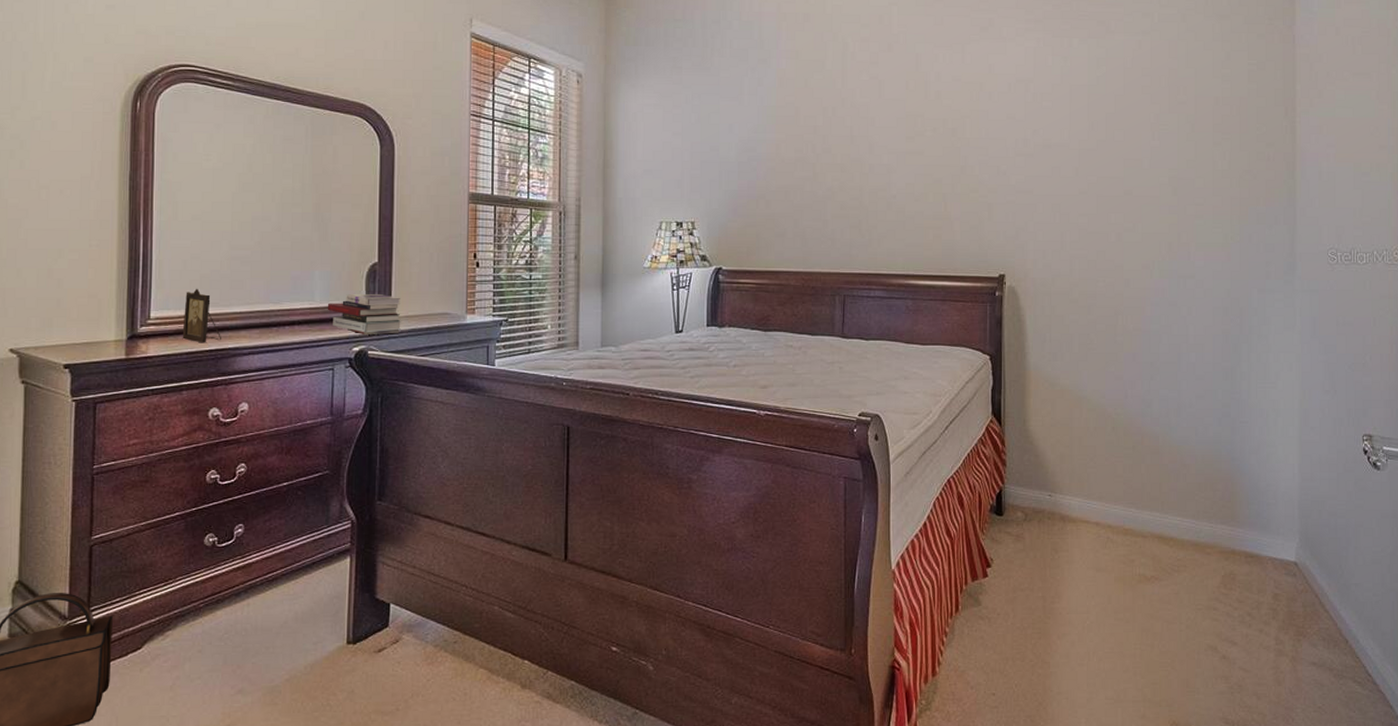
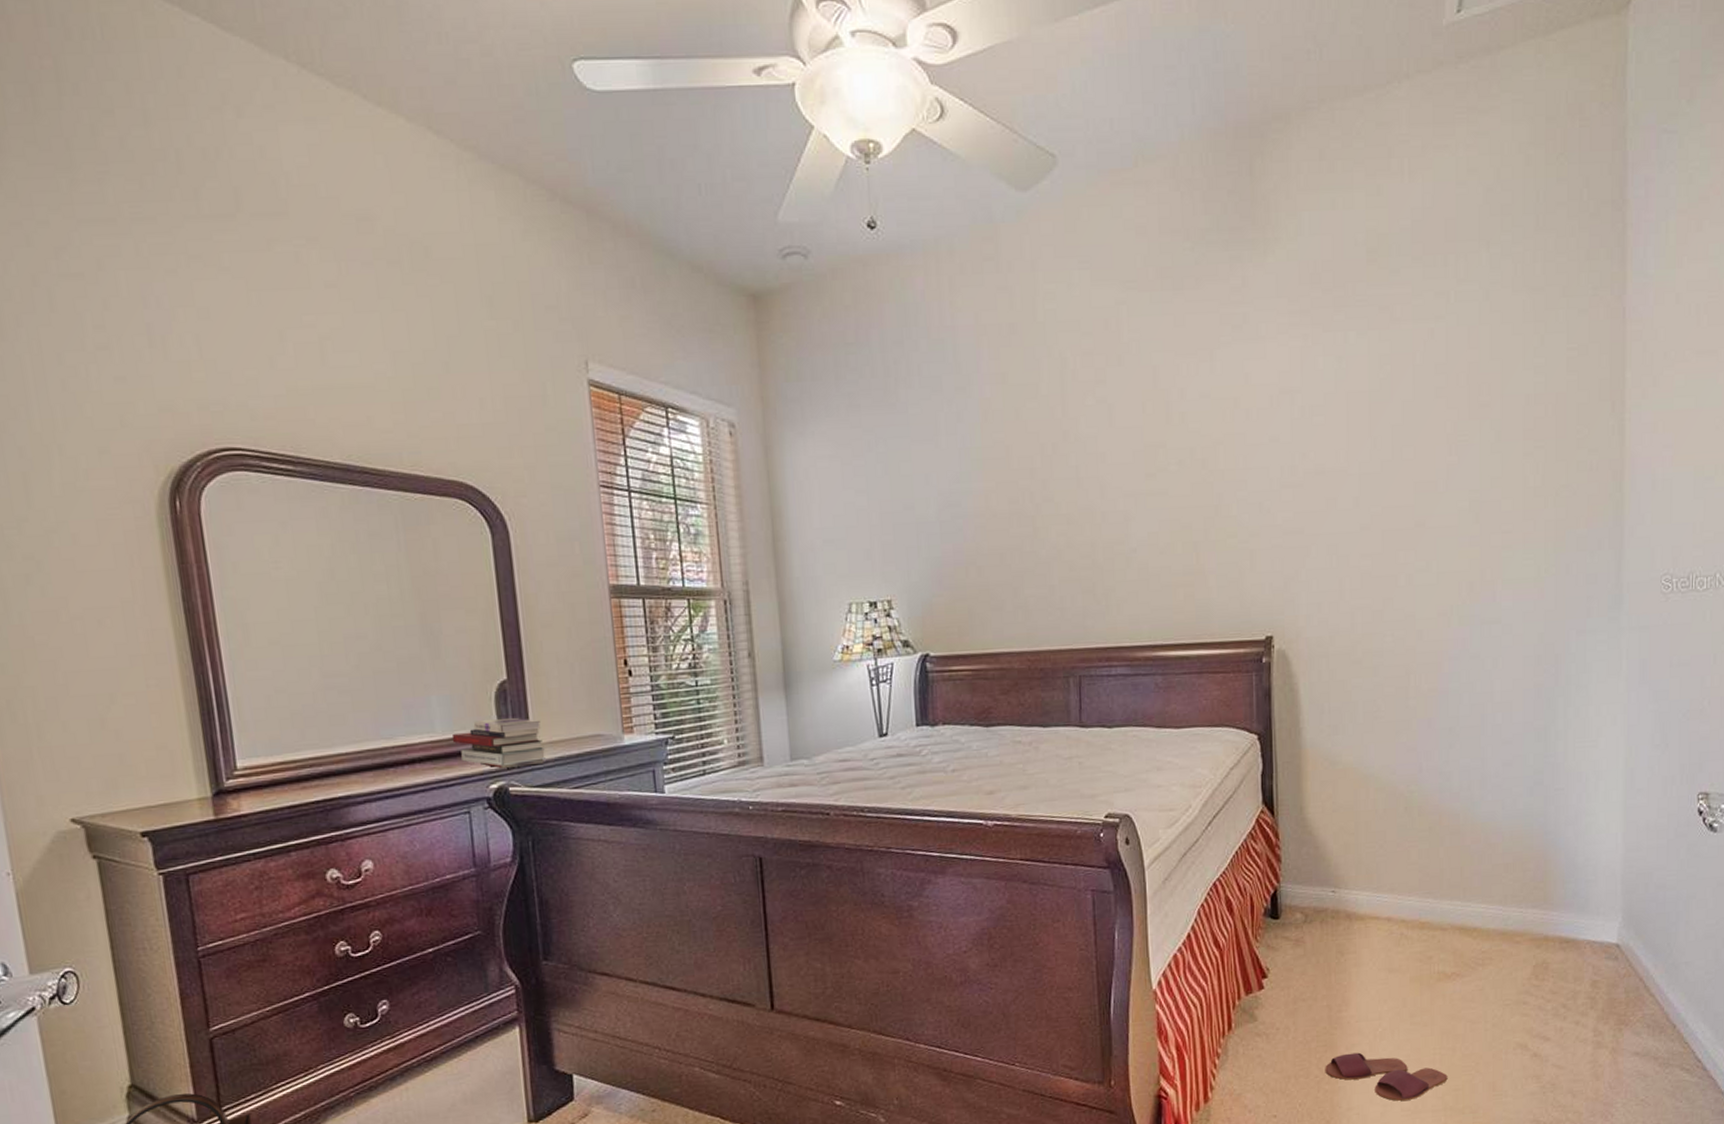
photo frame: present [182,288,222,343] -> none [275,728,330,794]
slippers: none [1039,641,1147,689] -> present [1325,1052,1448,1101]

